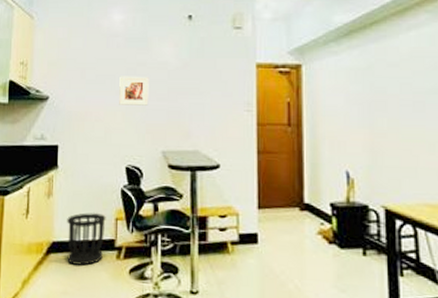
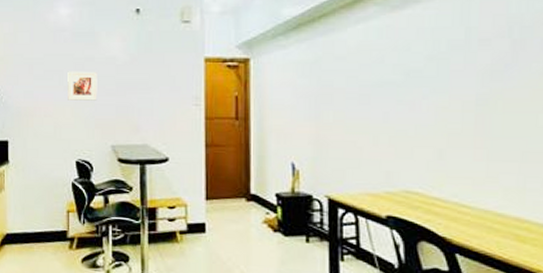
wastebasket: present [67,213,106,266] -> none [20,206,58,256]

